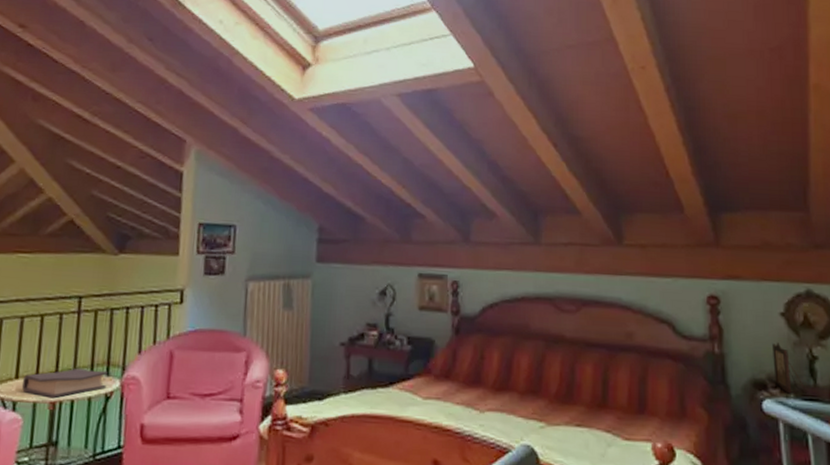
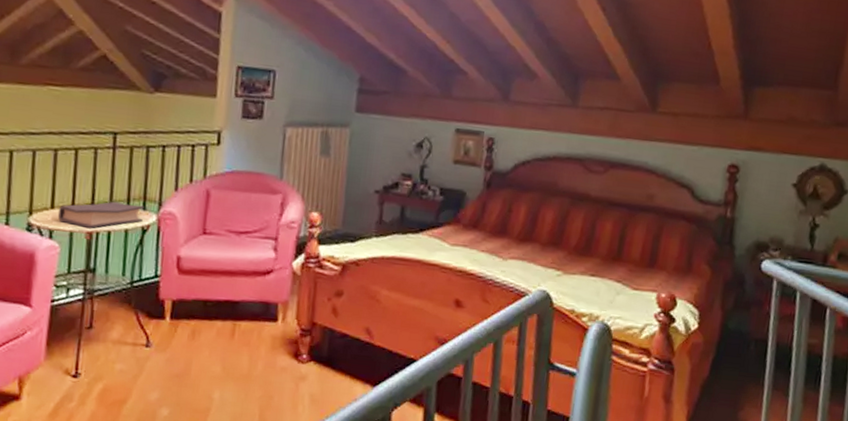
photo frame: present [771,342,808,394] -> none [776,210,804,257]

